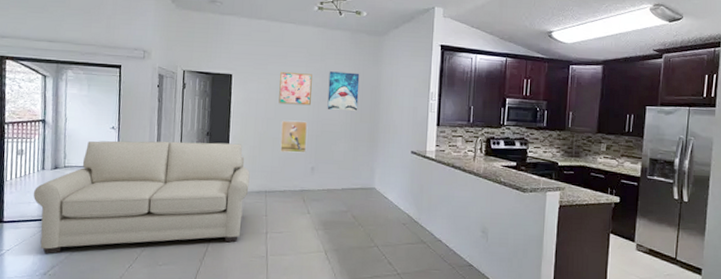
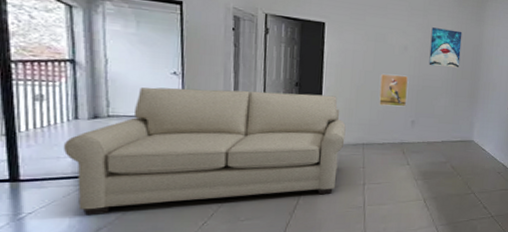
wall art: present [278,71,312,106] -> none [377,23,414,61]

